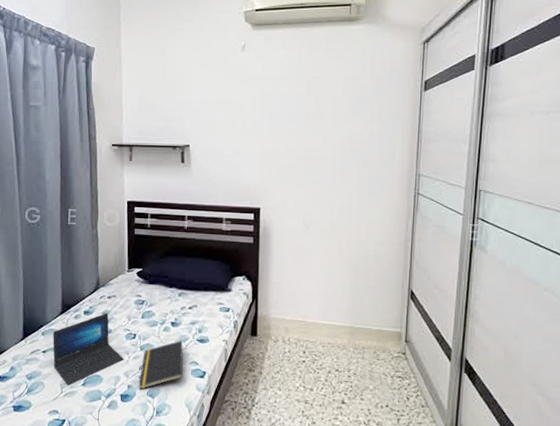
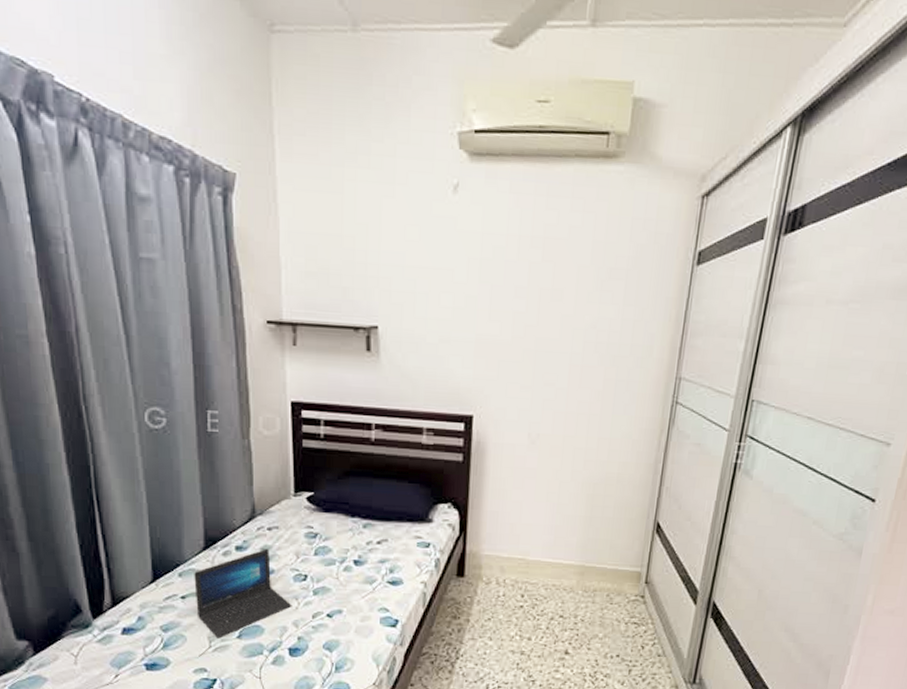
notepad: present [138,340,183,389] -> none [312,582,370,642]

